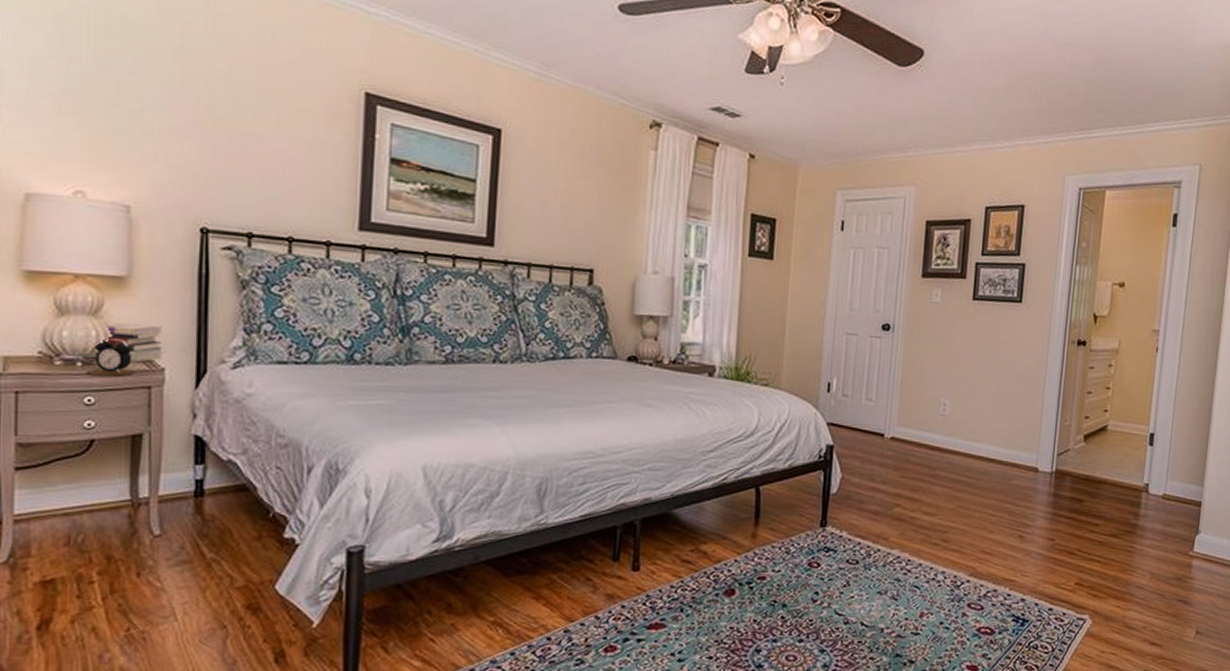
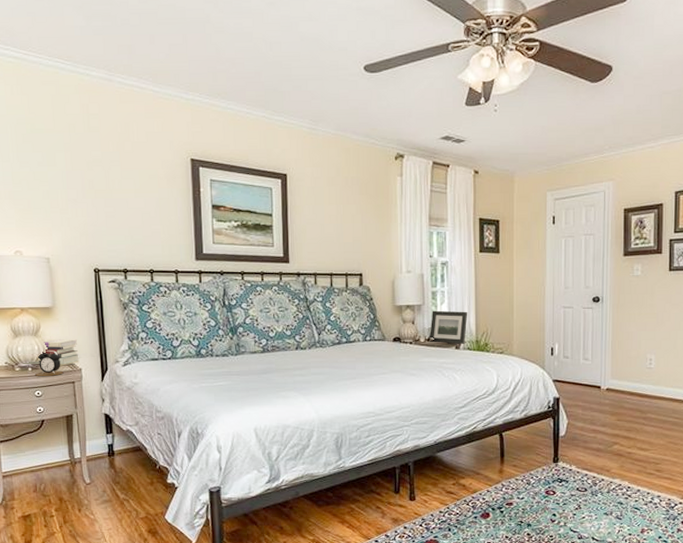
picture frame: none [674,325,728,371] -> present [429,310,468,344]

